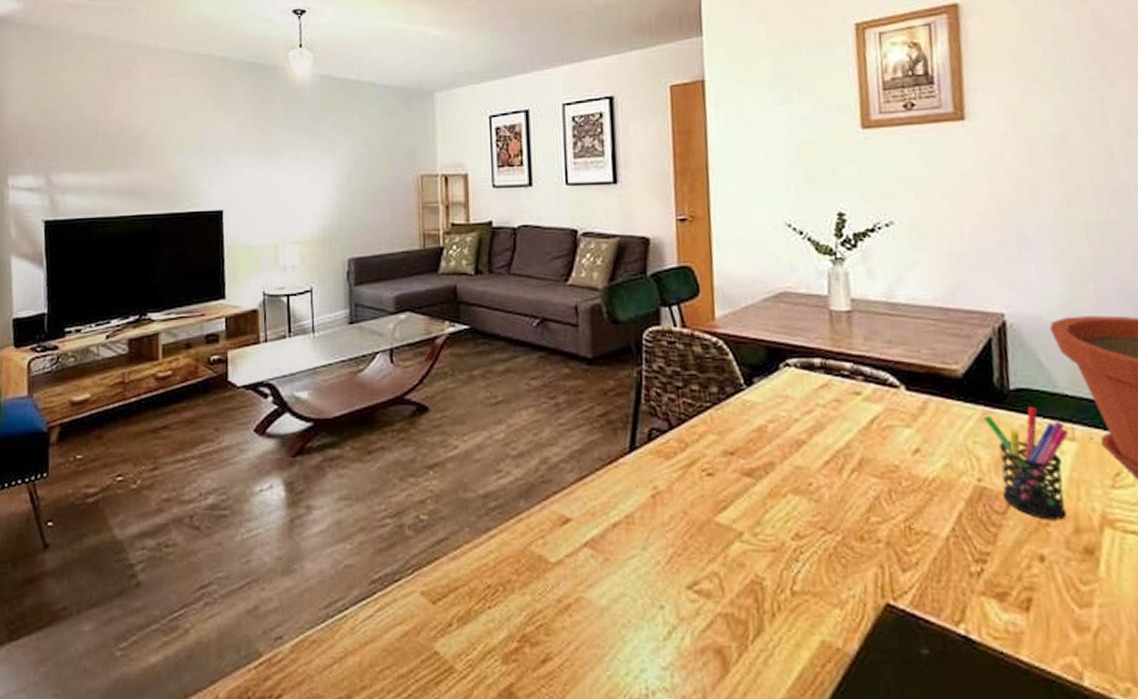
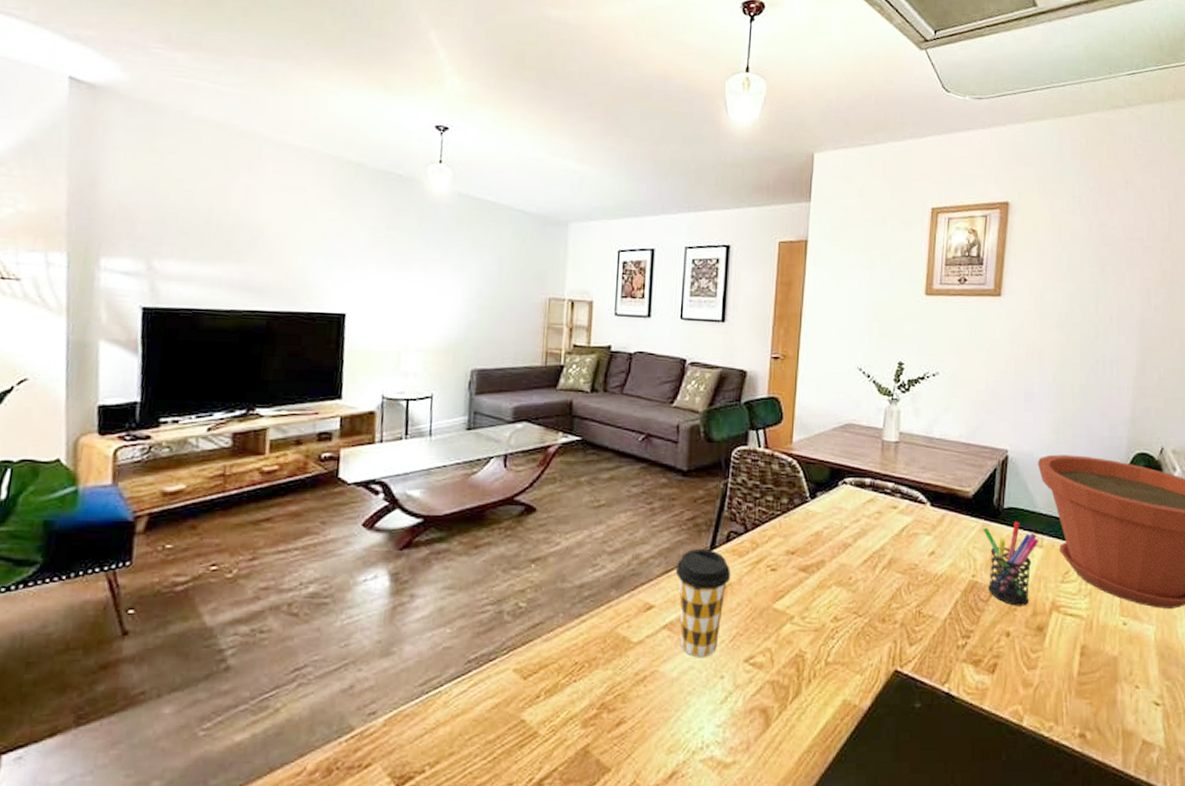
coffee cup: none [591,449,659,583] -> present [675,548,731,658]

